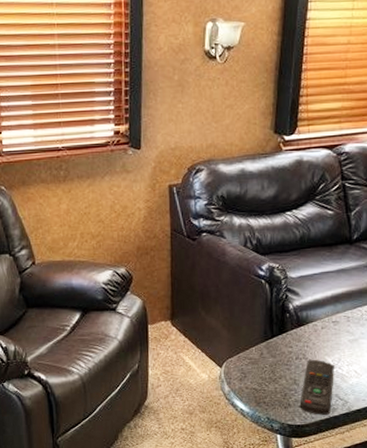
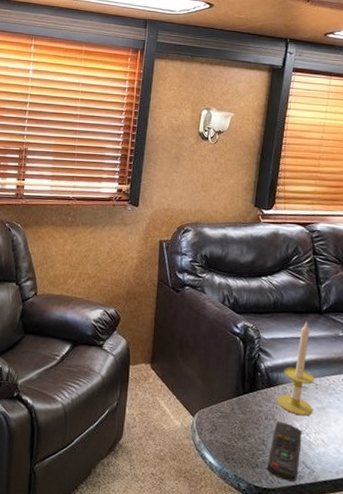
candle: none [308,253,347,351] -> present [277,321,315,416]

